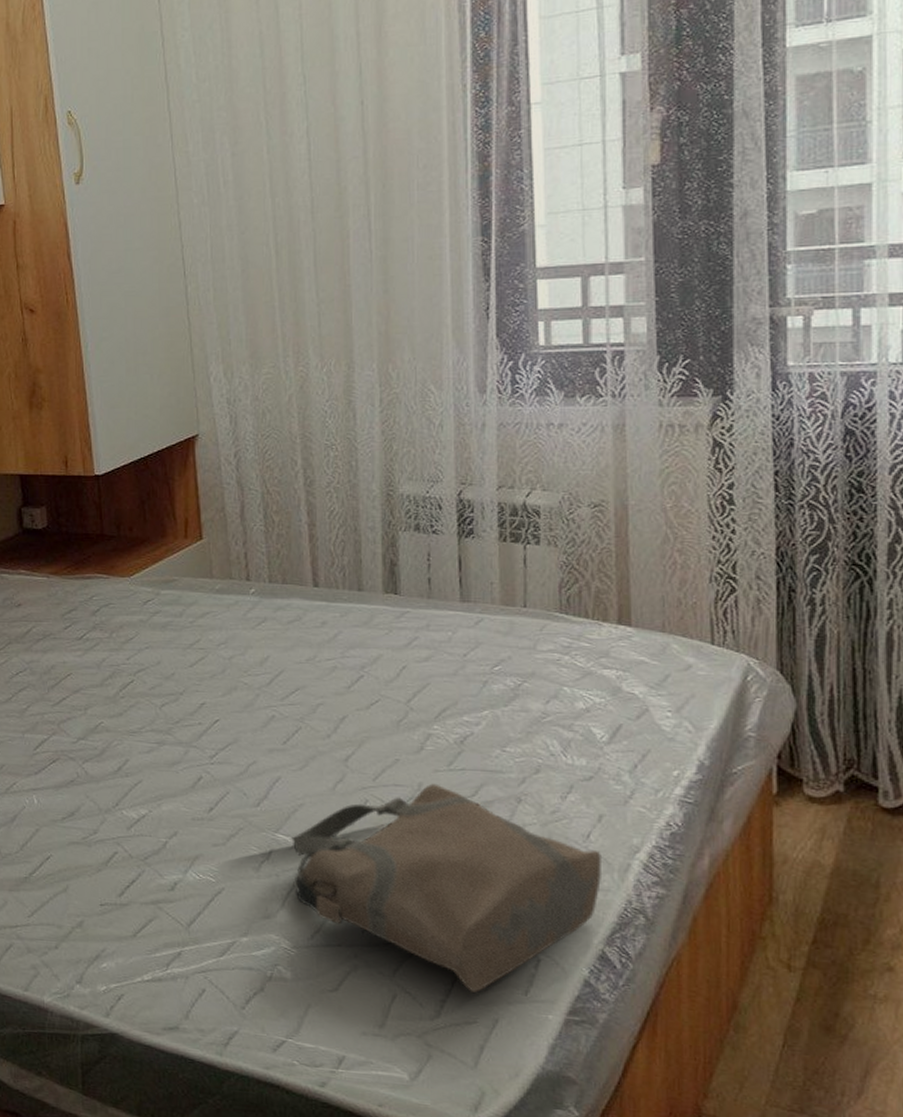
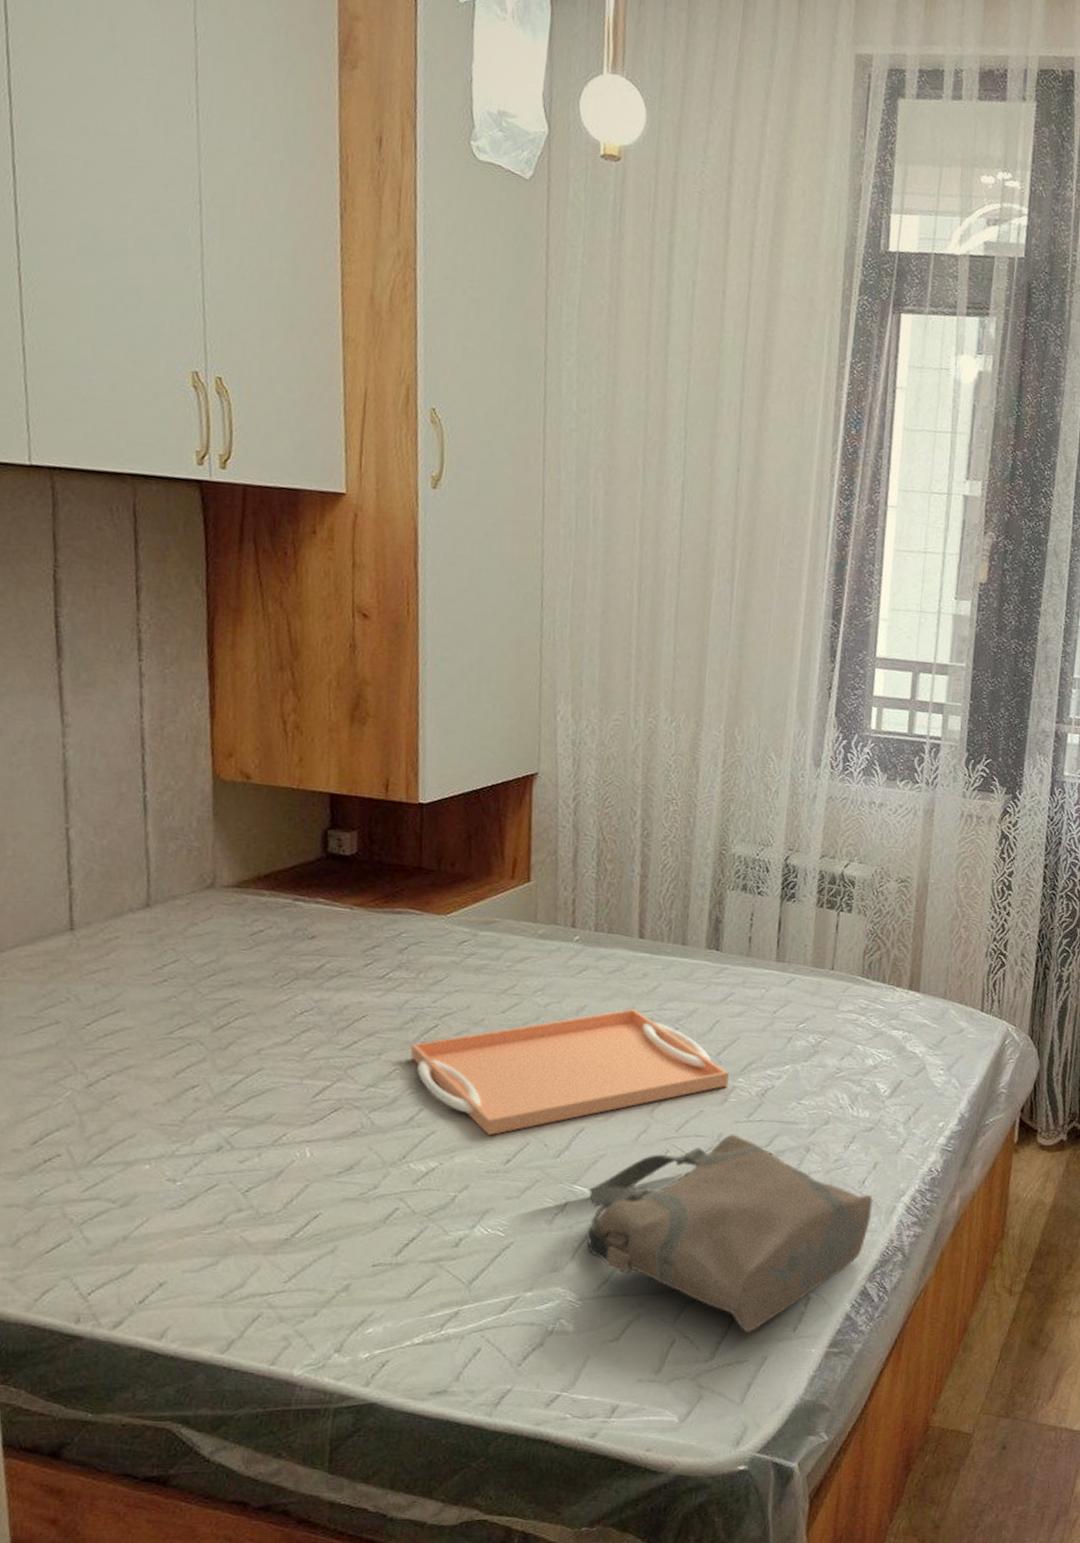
serving tray: none [111,657,424,785] -> present [410,1008,730,1136]

